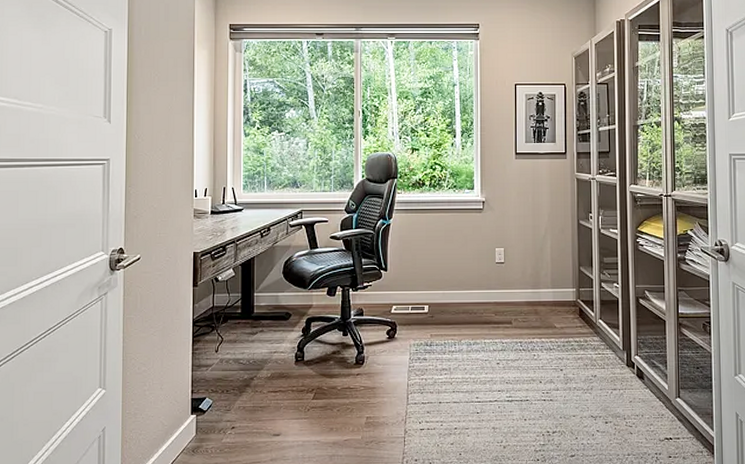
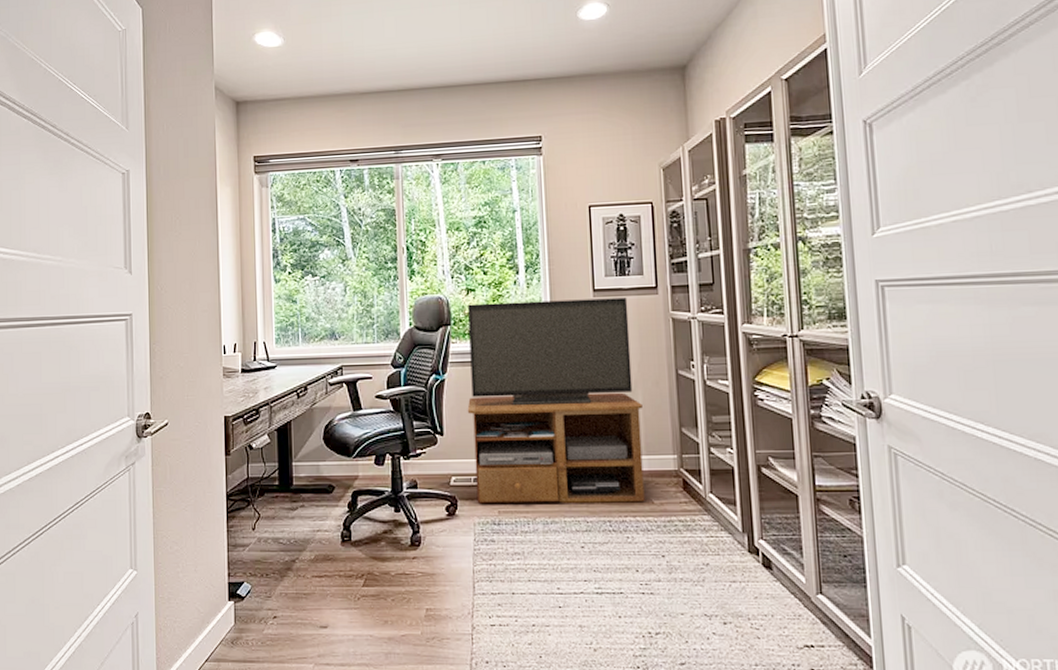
tv stand: none [408,160,550,328] -> present [467,297,645,504]

